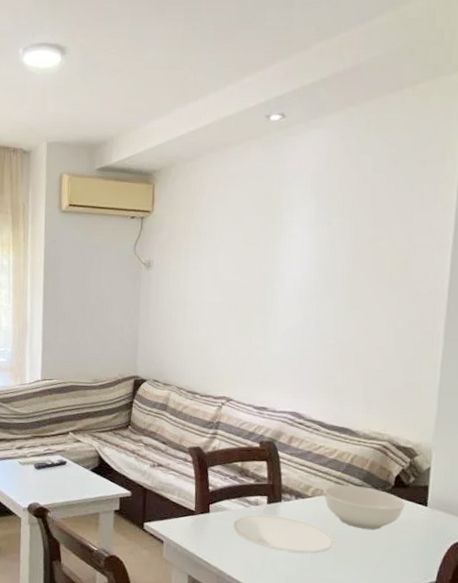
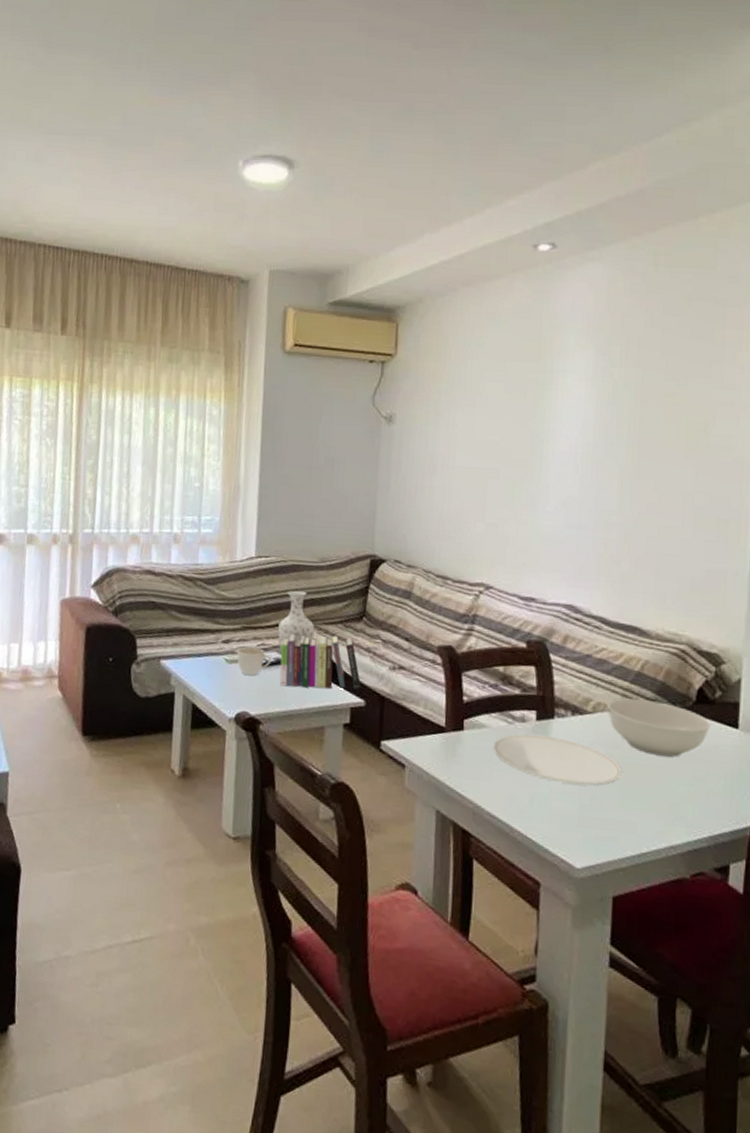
cup: none [28,452,56,475] -> present [237,647,272,676]
vase: none [60,406,90,454] -> present [277,590,315,650]
books: none [63,440,128,484] -> present [279,633,362,690]

